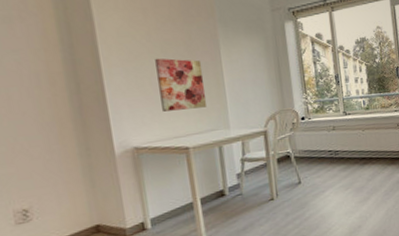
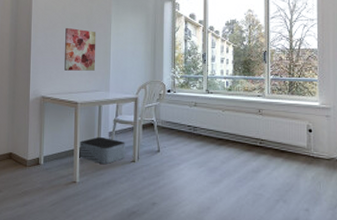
storage bin: none [199,180,261,211] -> present [79,136,125,165]

